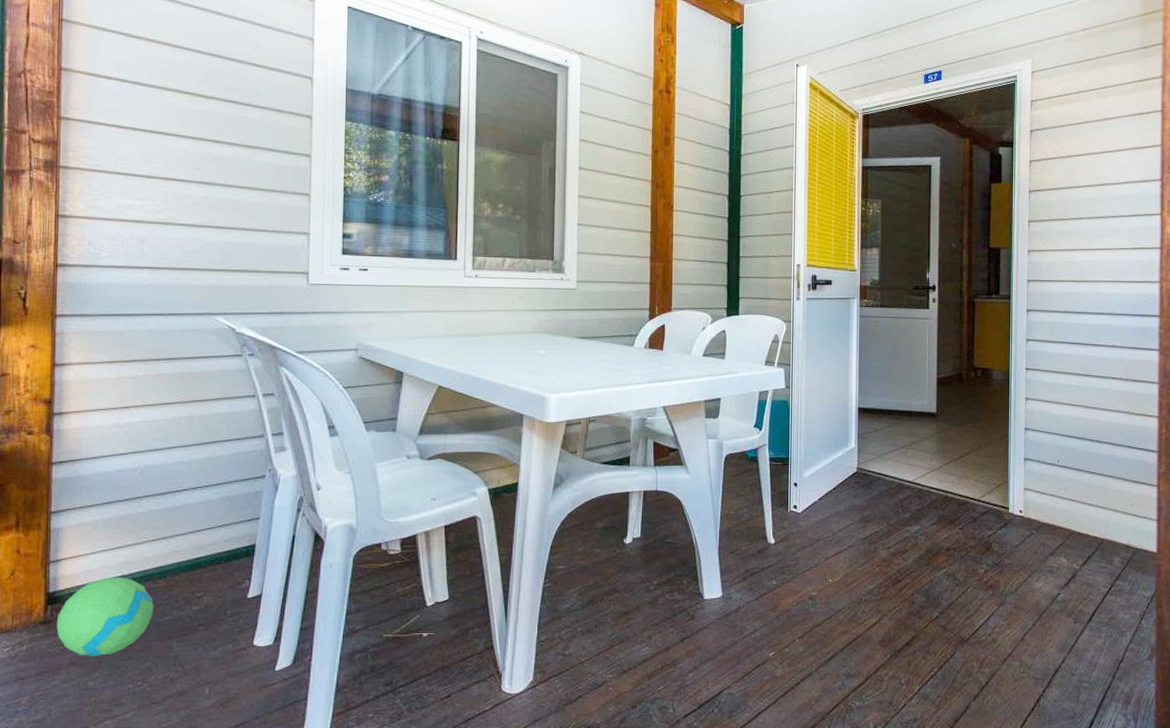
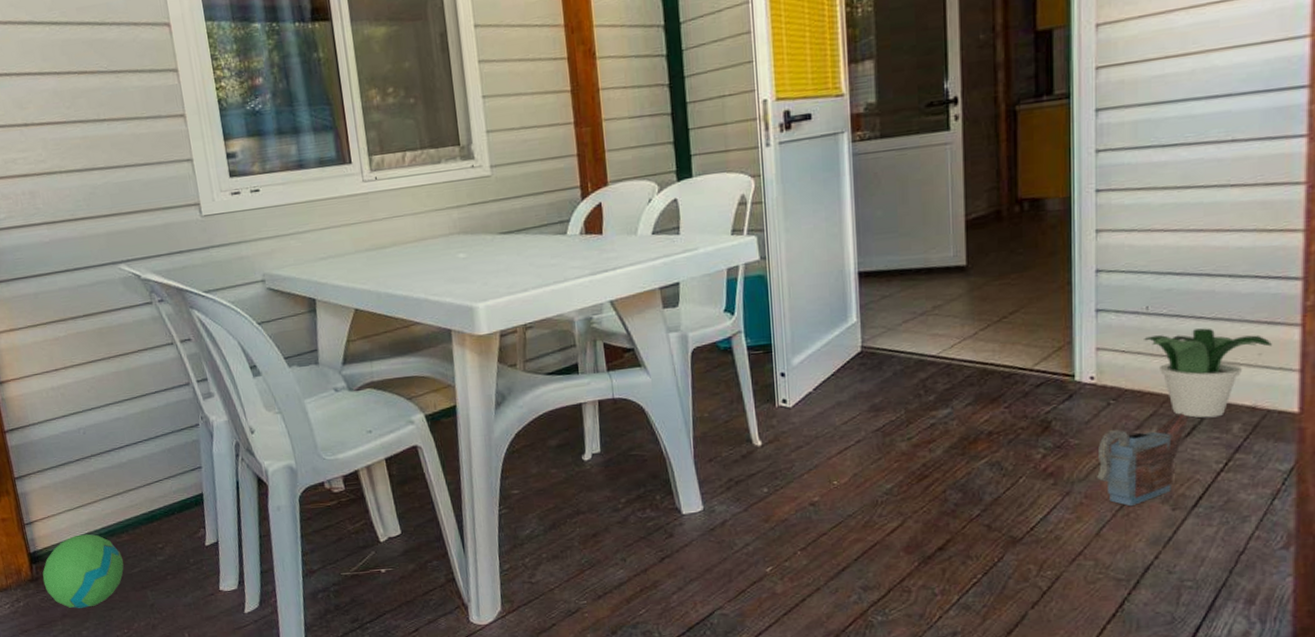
watering can: none [1023,544,1085,617] -> present [1097,412,1188,506]
potted plant: none [1056,481,1139,551] -> present [1144,328,1272,418]

